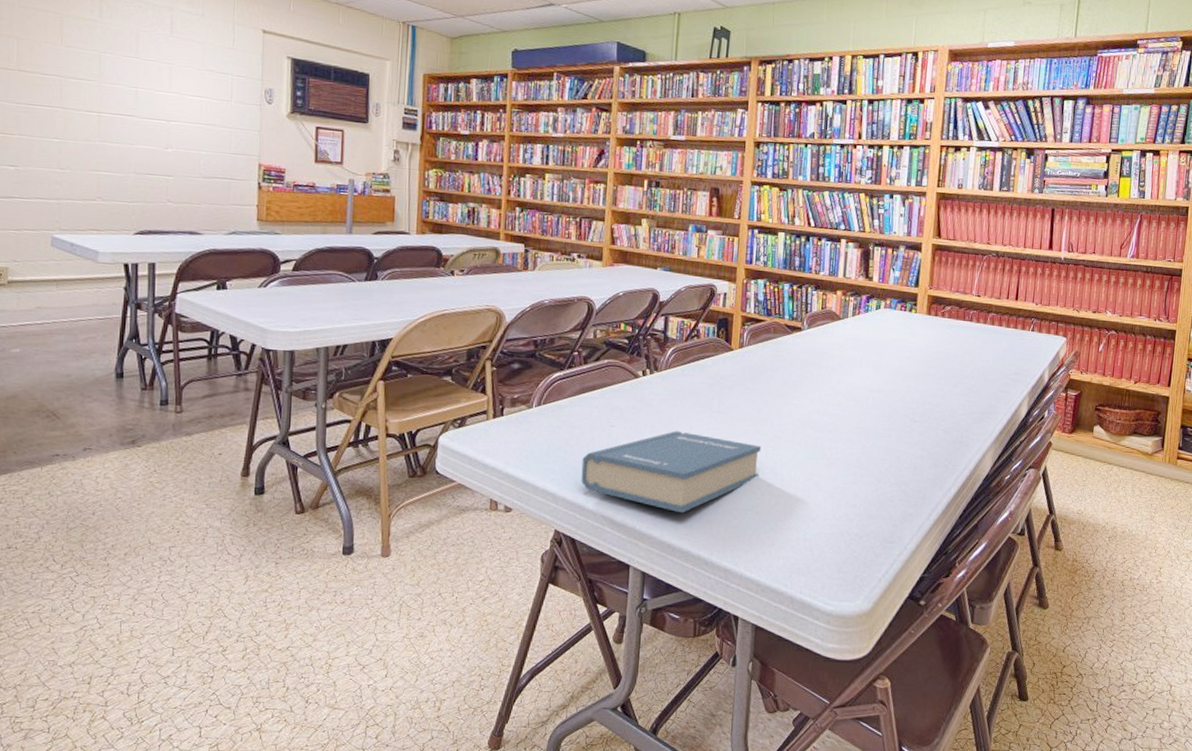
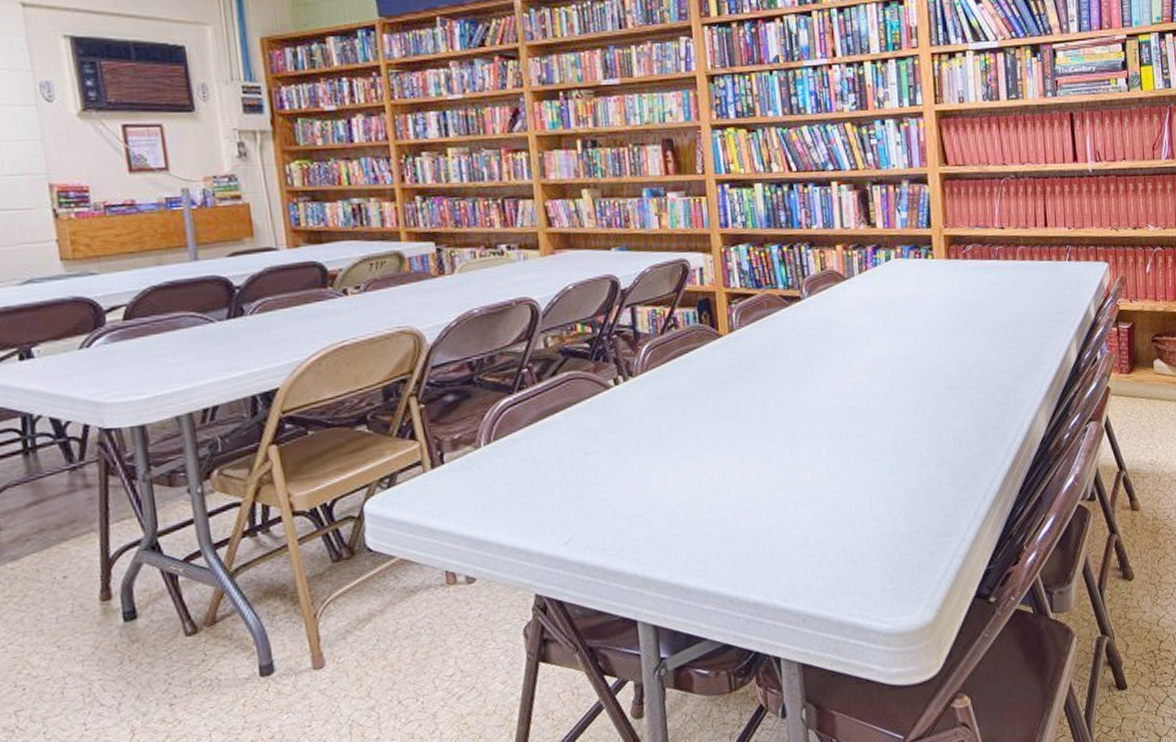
hardback book: present [581,431,762,514] -> none [555,446,777,546]

